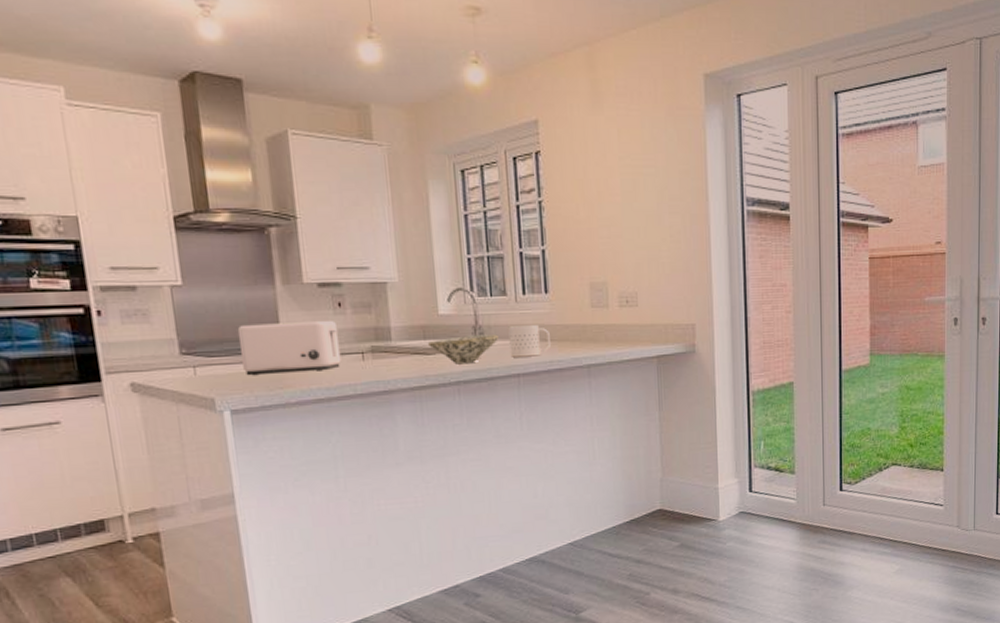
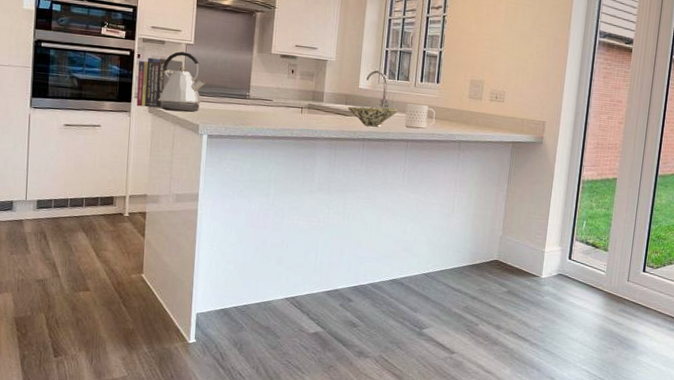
books: none [101,311,173,386] -> present [136,57,183,109]
kettle: none [139,298,212,386] -> present [158,51,206,113]
toaster: present [237,321,342,376] -> none [221,76,289,117]

